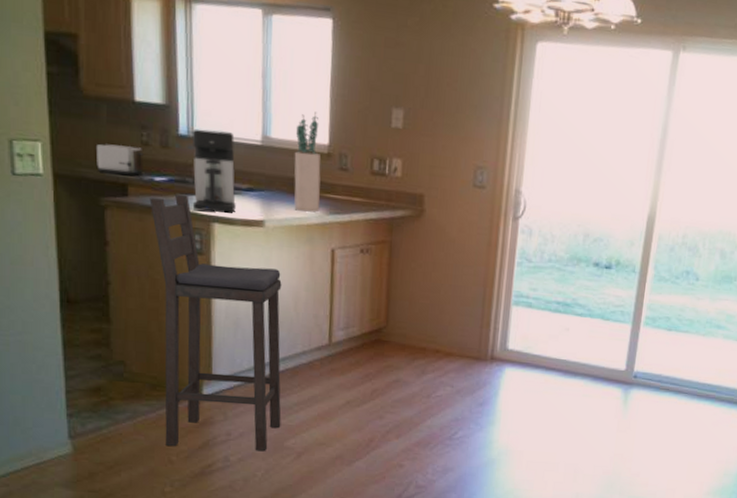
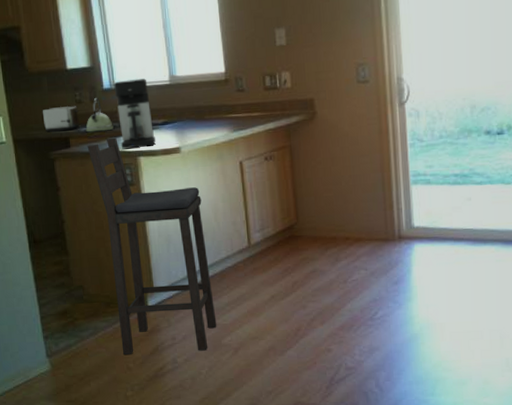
kettle: none [150,143,187,186] -> present [85,98,115,133]
vase: present [294,111,321,213] -> none [197,46,225,134]

